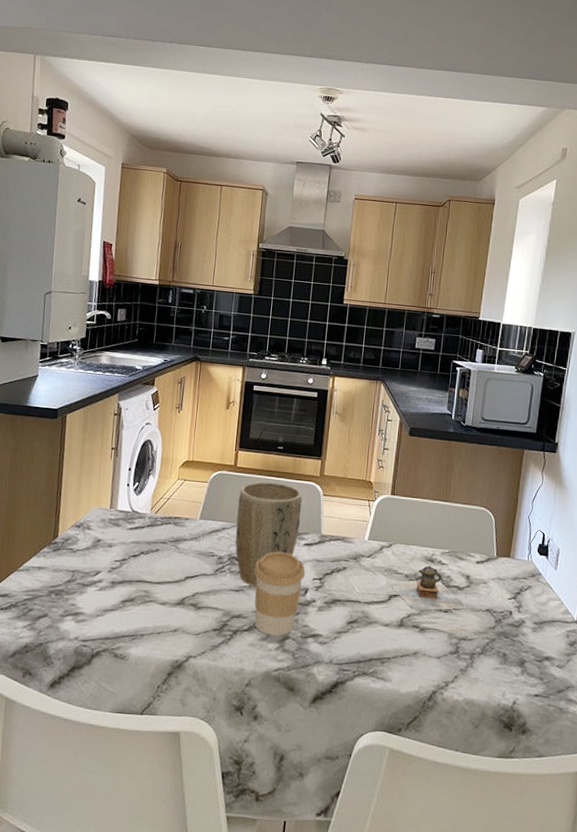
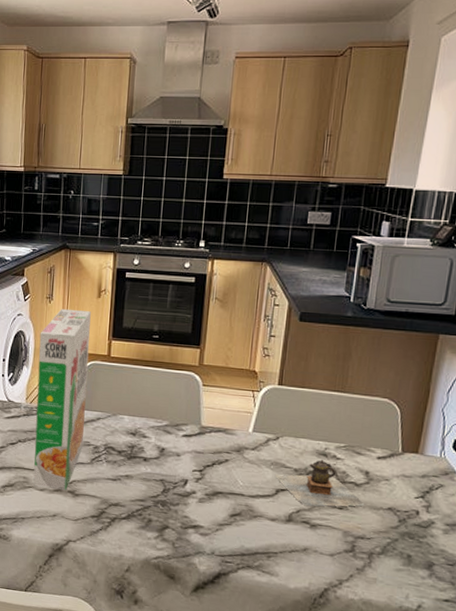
cereal box: none [154,418,219,603] -> present [33,308,91,490]
plant pot: present [235,481,302,587] -> none [111,371,180,477]
coffee cup: present [254,551,305,636] -> none [131,442,185,525]

